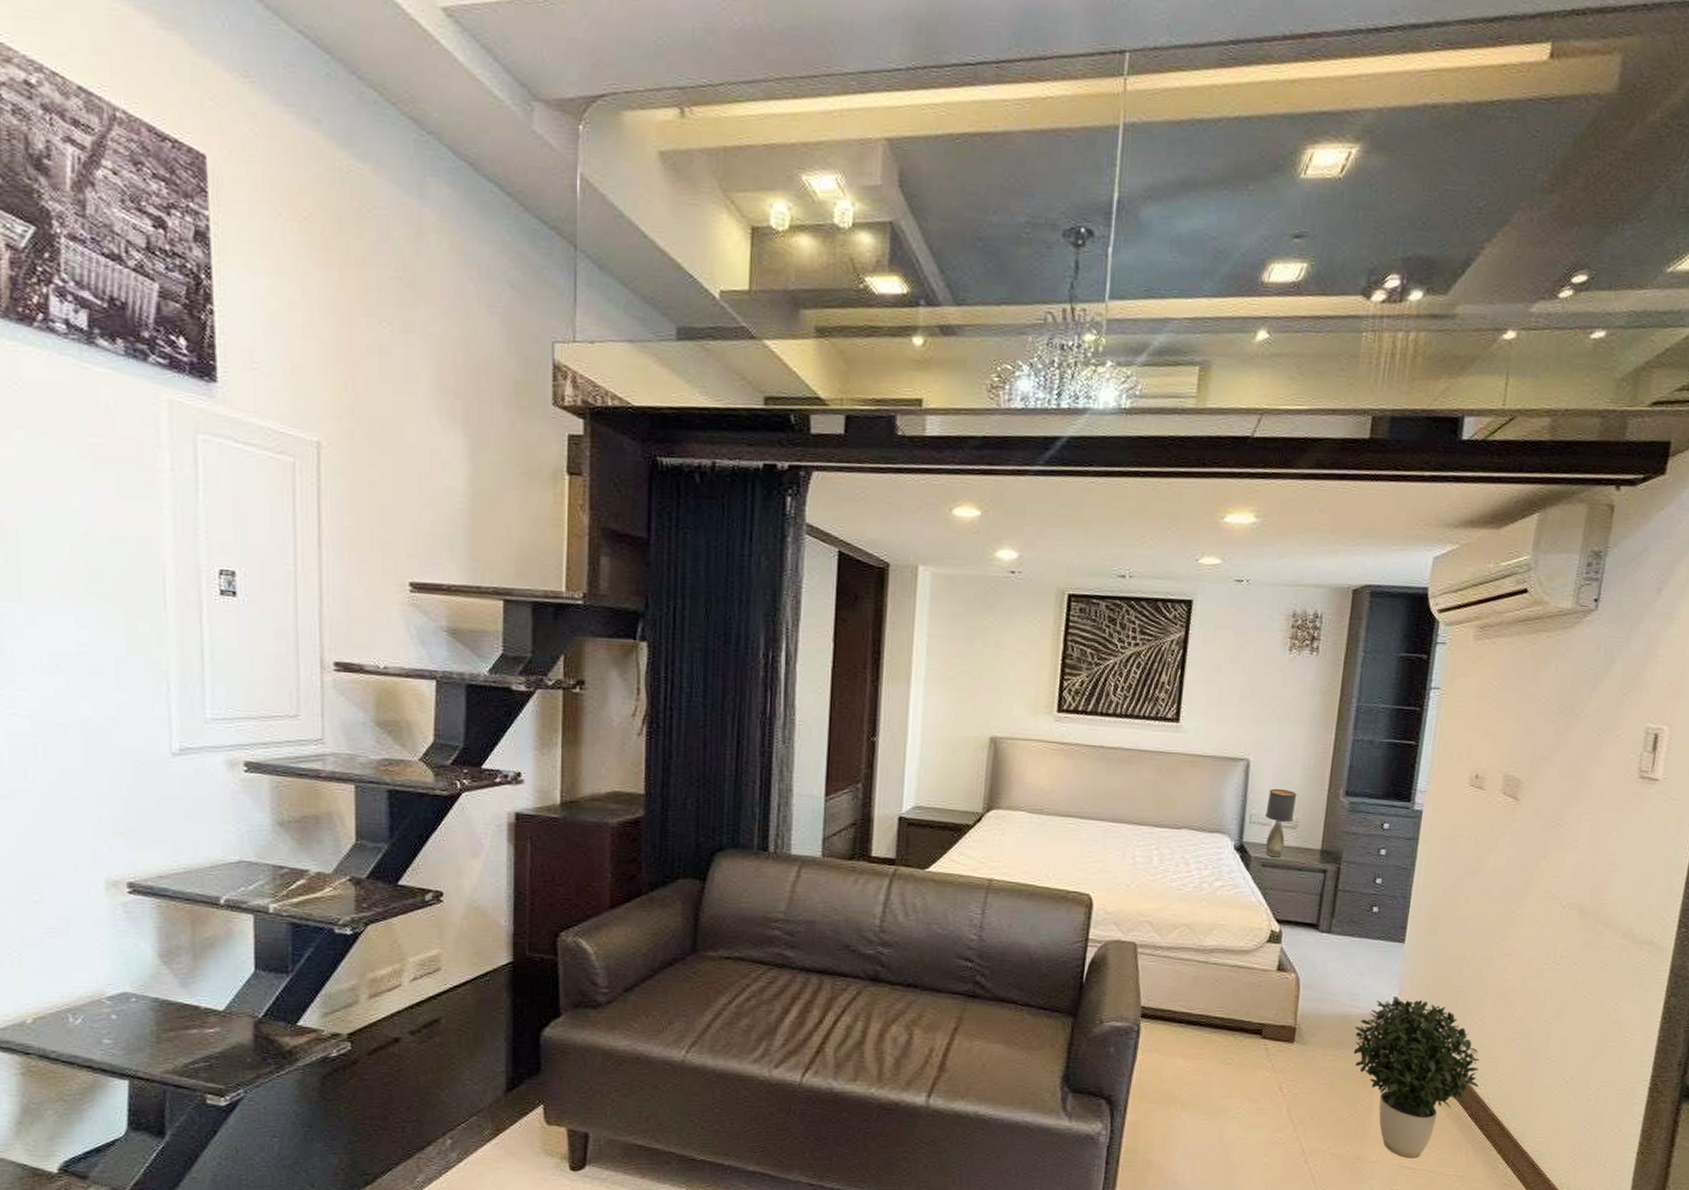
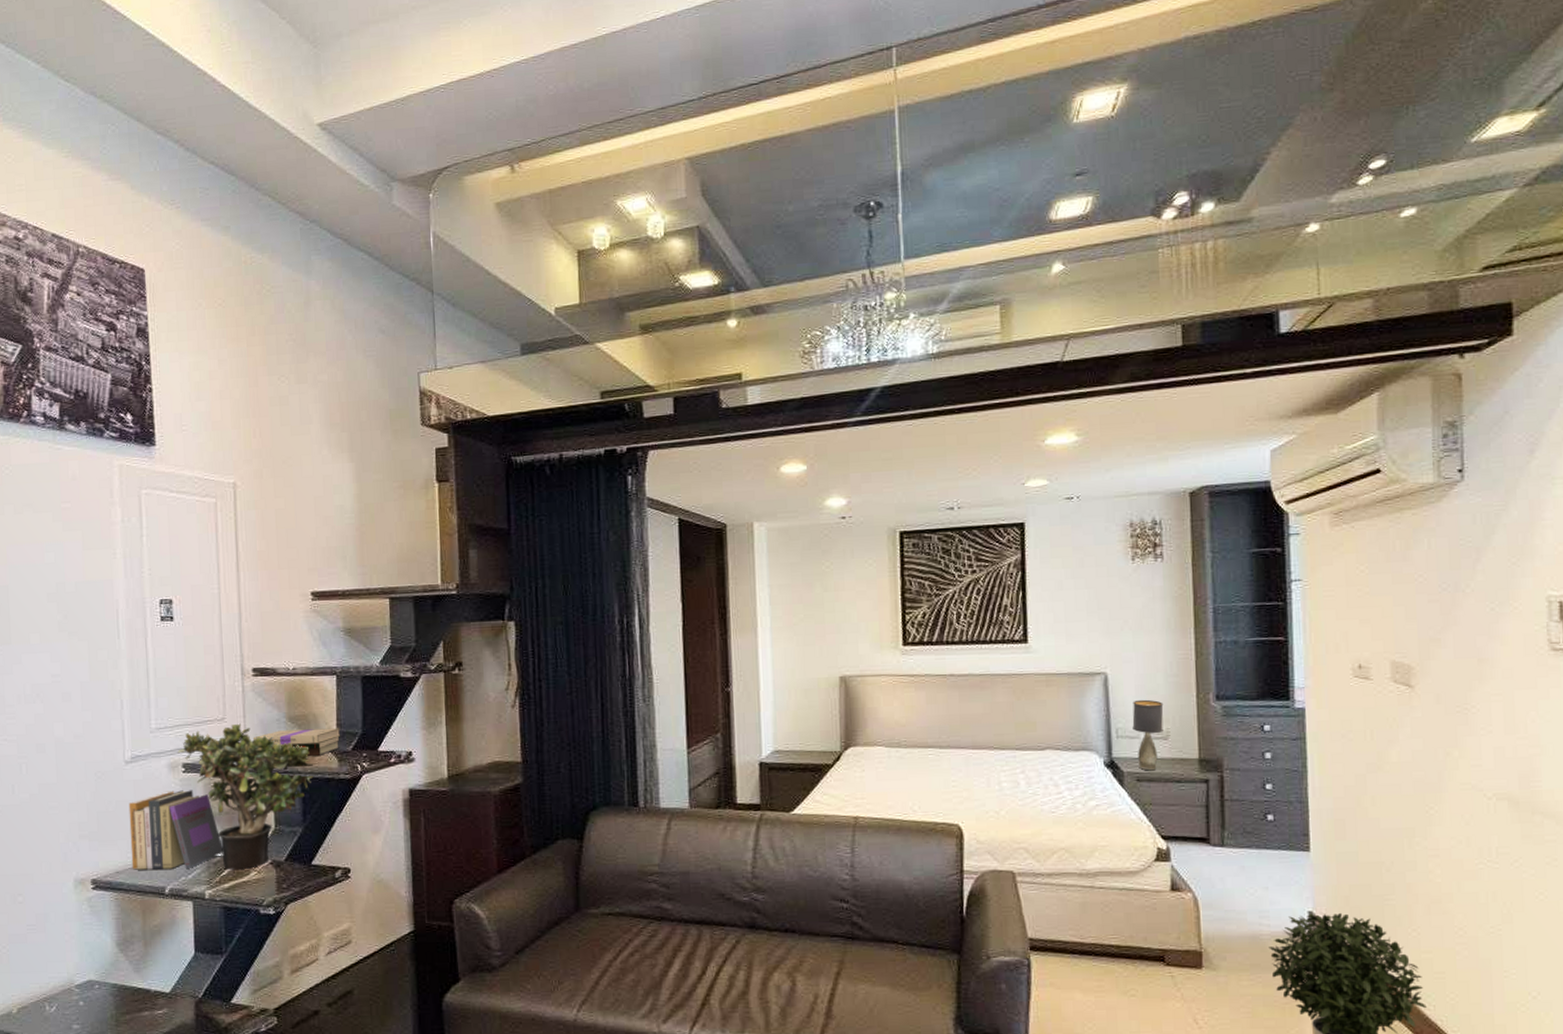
books: none [175,791,292,878] -> present [128,790,223,870]
potted plant: none [238,722,405,884] -> present [177,723,315,870]
books: none [333,735,437,767] -> present [253,728,340,756]

